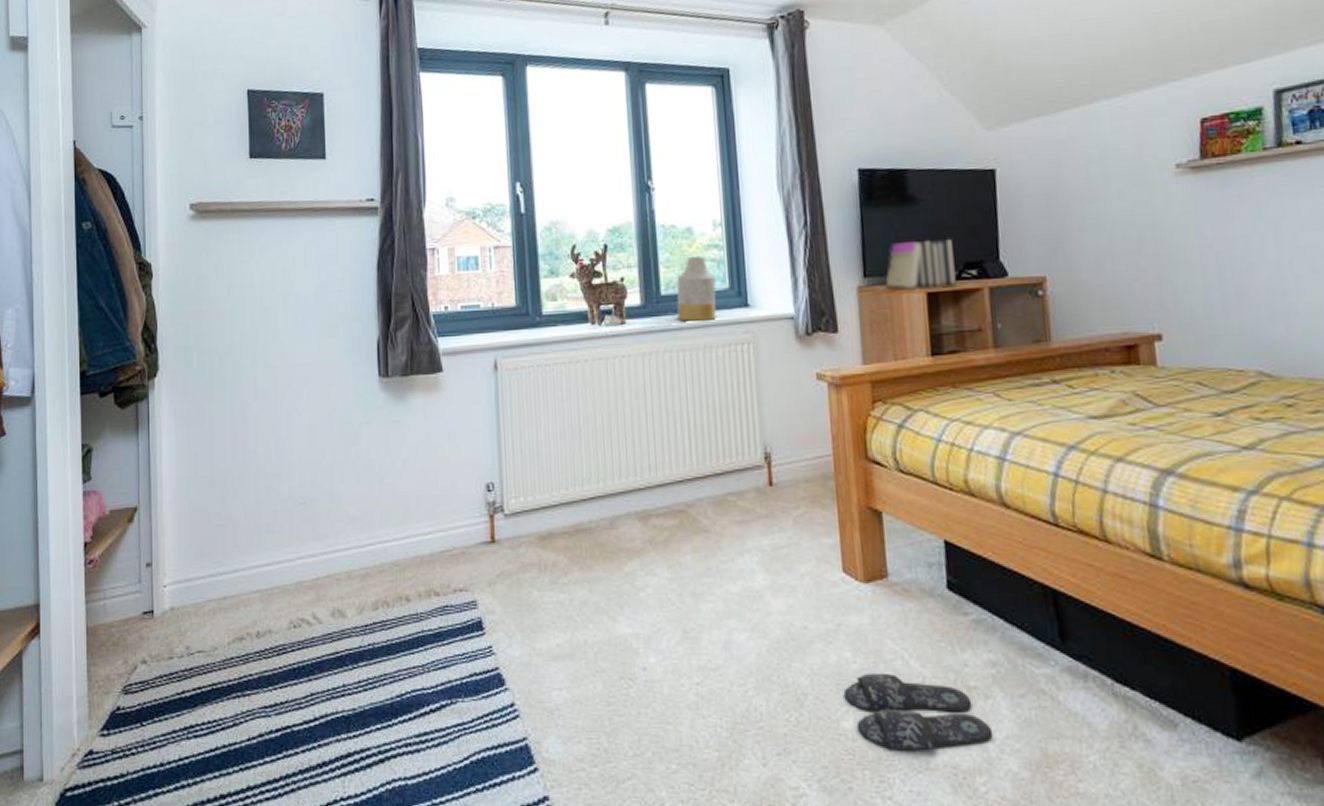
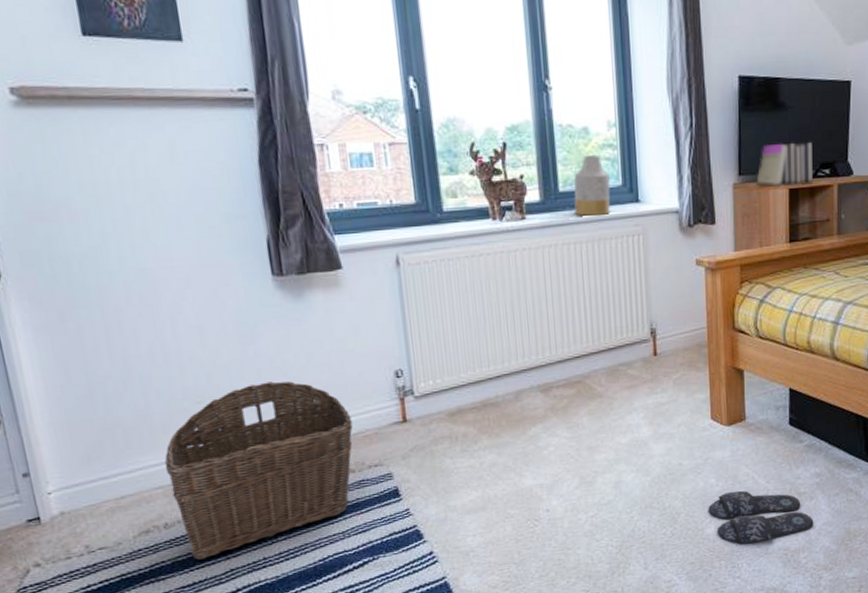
wicker basket: none [264,487,441,678] -> present [164,381,353,560]

